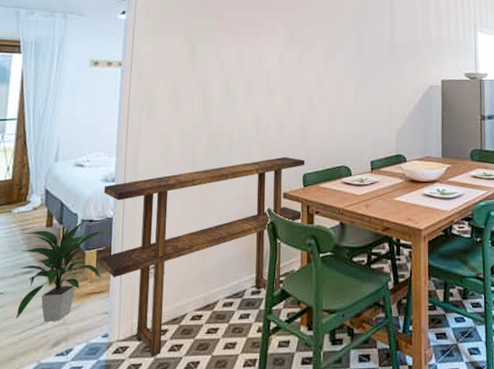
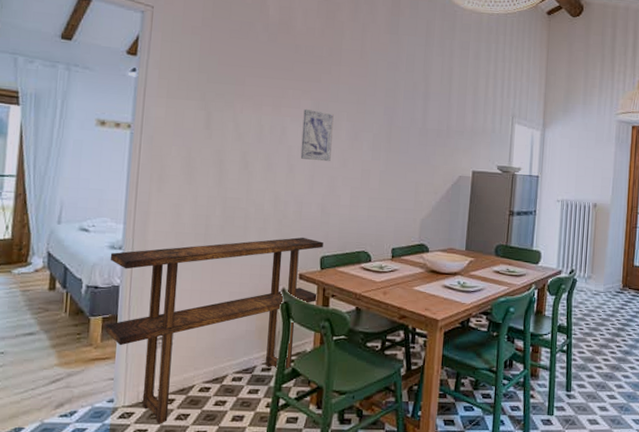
indoor plant: present [15,221,107,321] -> none [17,286,113,384]
wall art: none [278,34,308,83] -> present [300,108,334,162]

